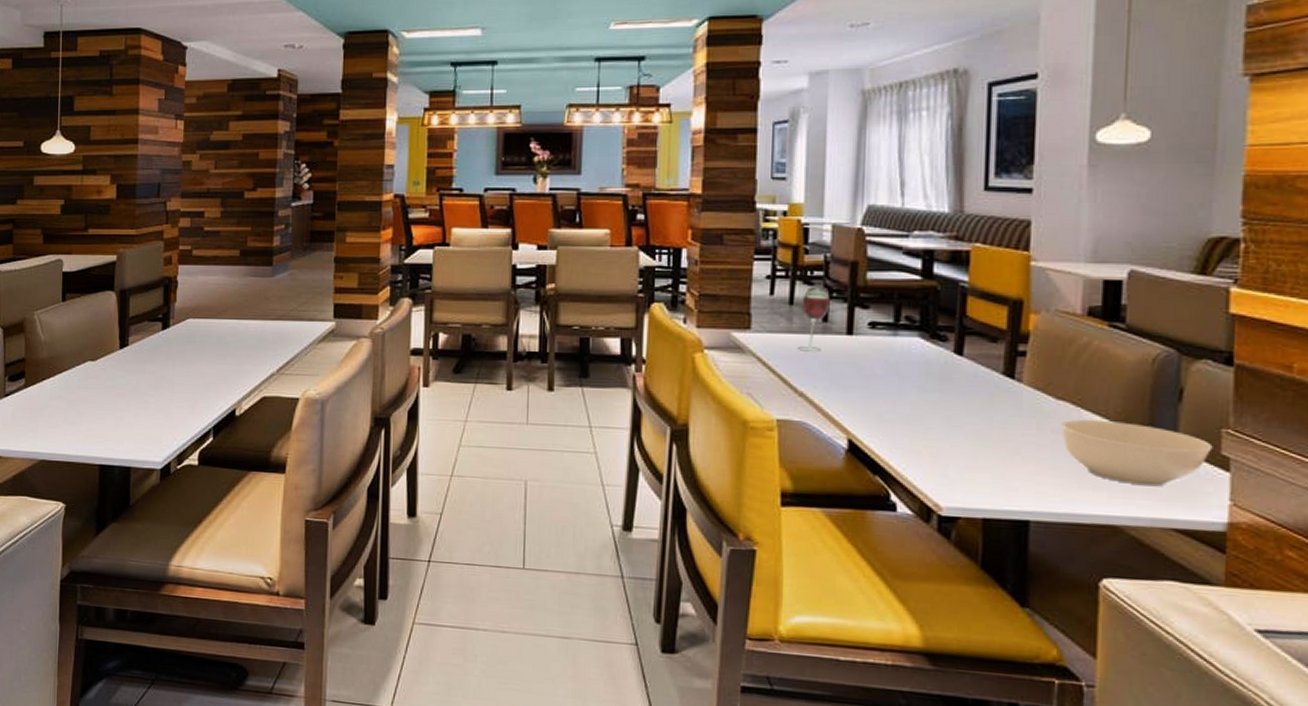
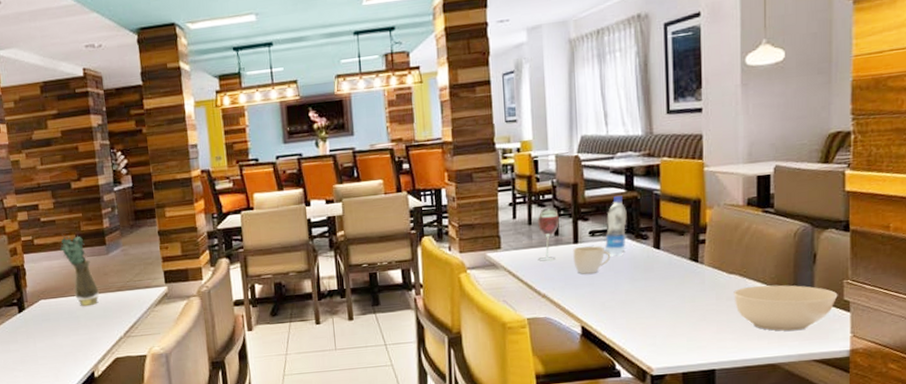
vase: none [220,247,256,333] -> present [59,234,99,307]
cup: none [844,339,895,376] -> present [573,246,611,275]
bottle: none [888,283,921,359] -> present [605,196,627,257]

